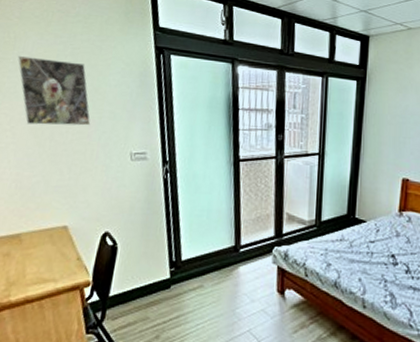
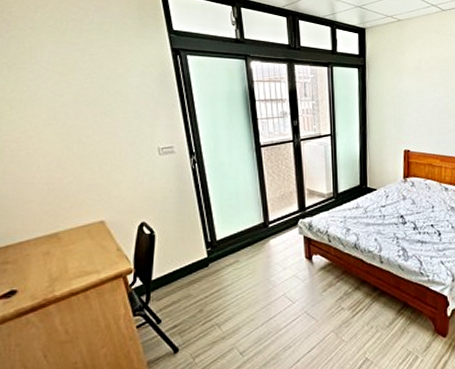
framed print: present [17,55,91,126] -> none [36,64,117,129]

